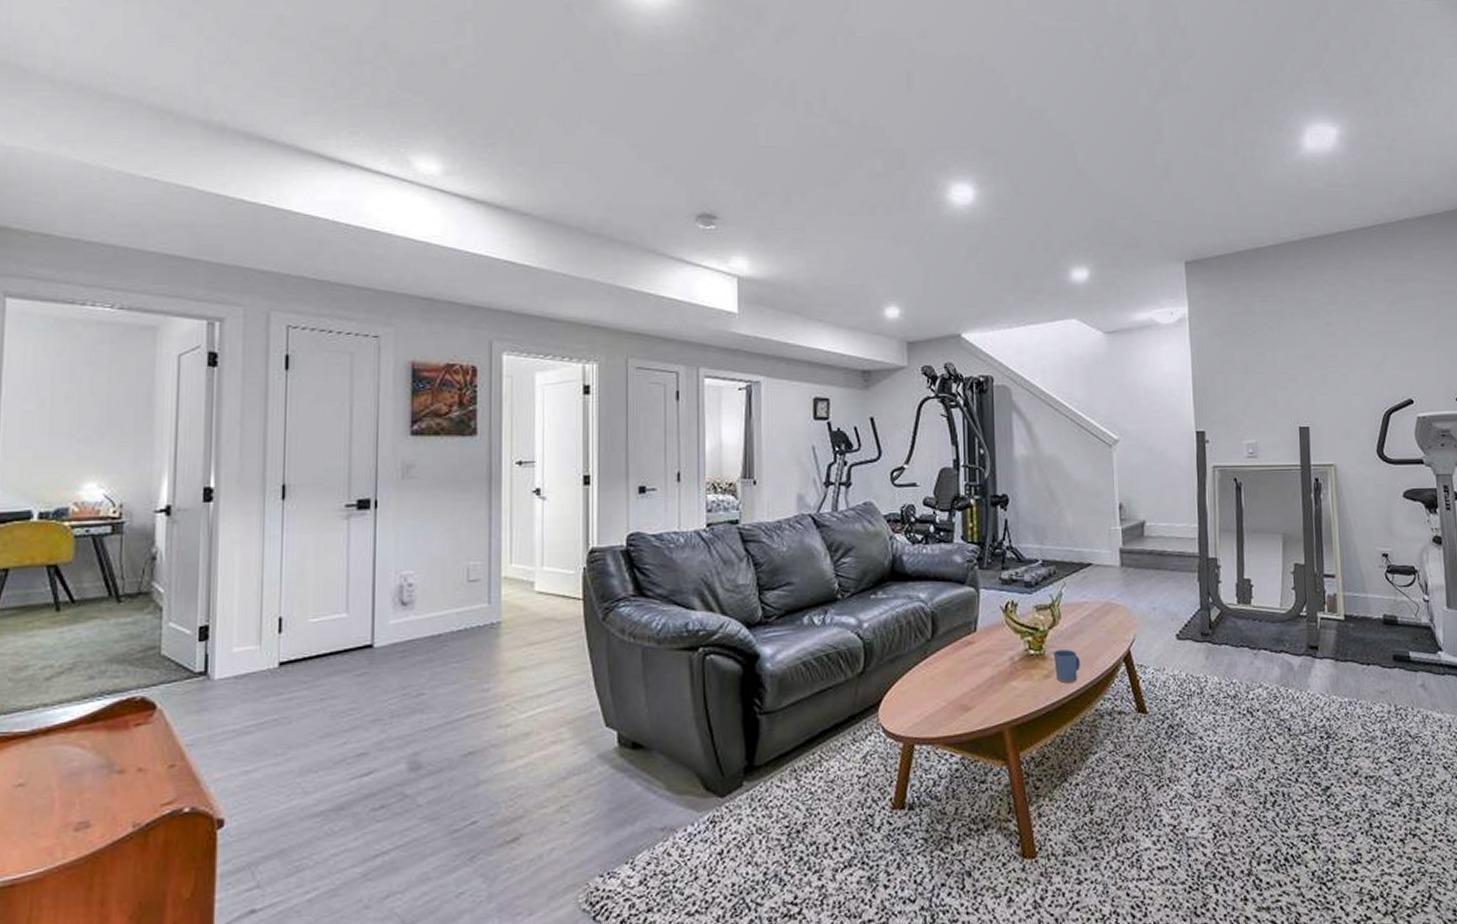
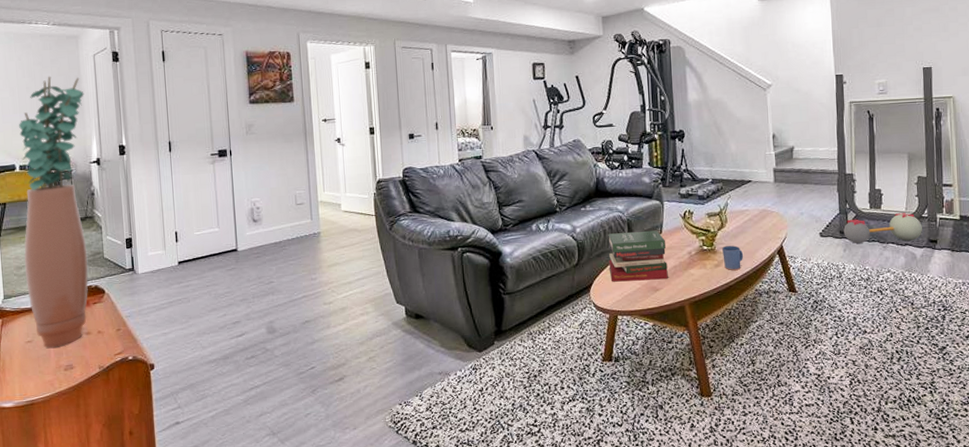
vase: none [27,381,158,795] -> present [19,76,89,348]
books: none [904,627,983,698] -> present [608,230,668,282]
dumbbells: none [1205,610,1300,649] -> present [843,213,922,243]

